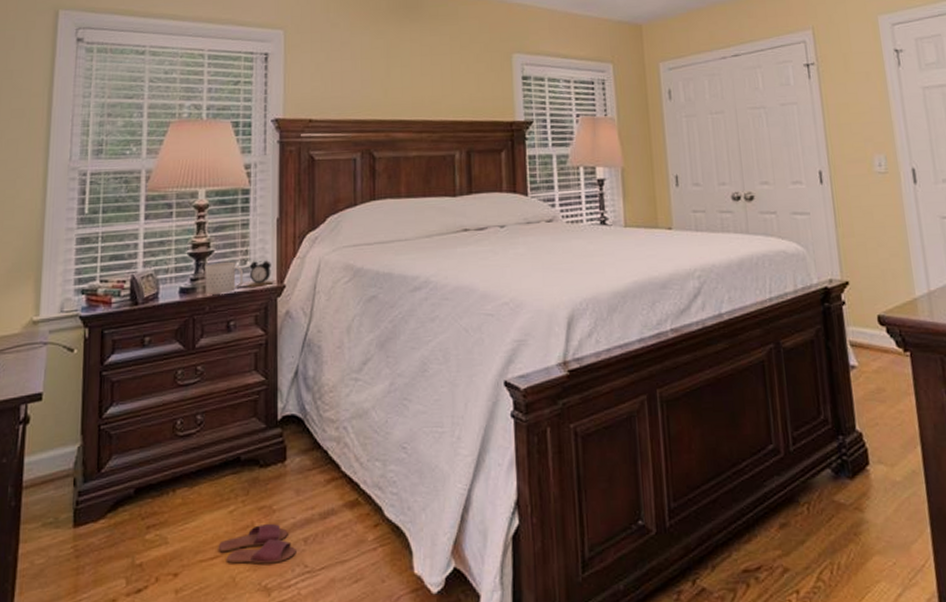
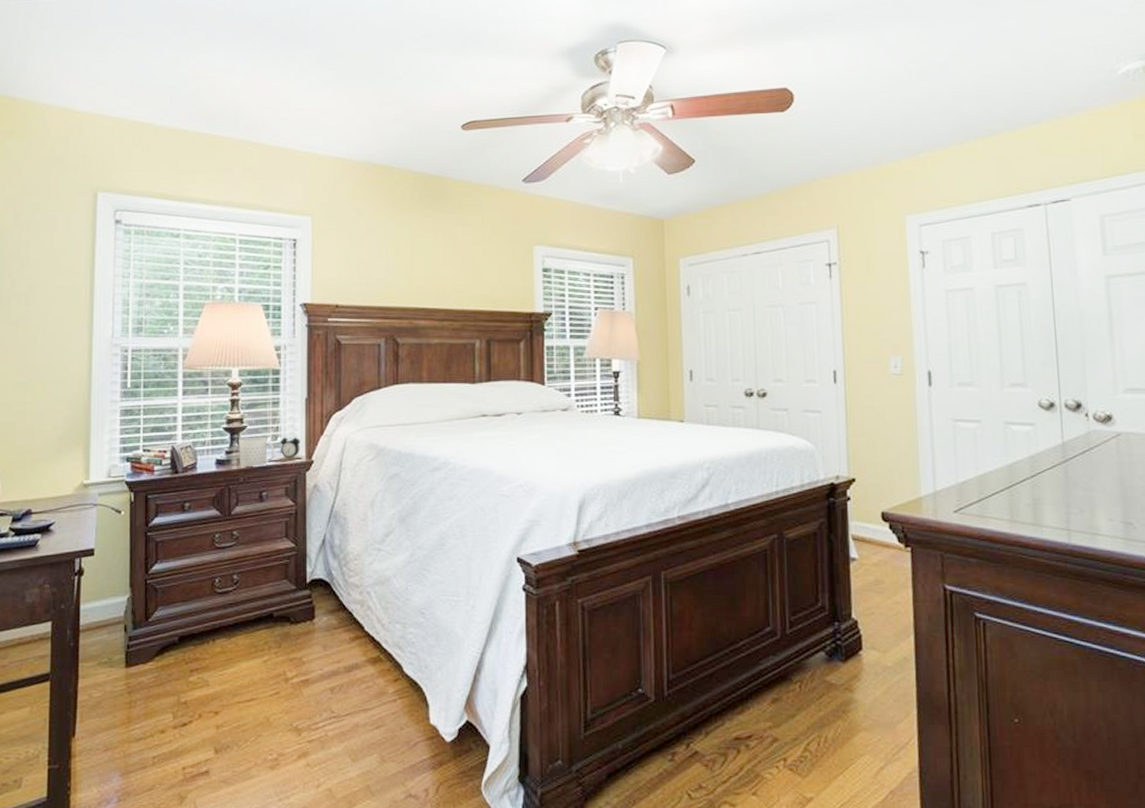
slippers: present [218,523,296,564] -> none [253,673,324,708]

